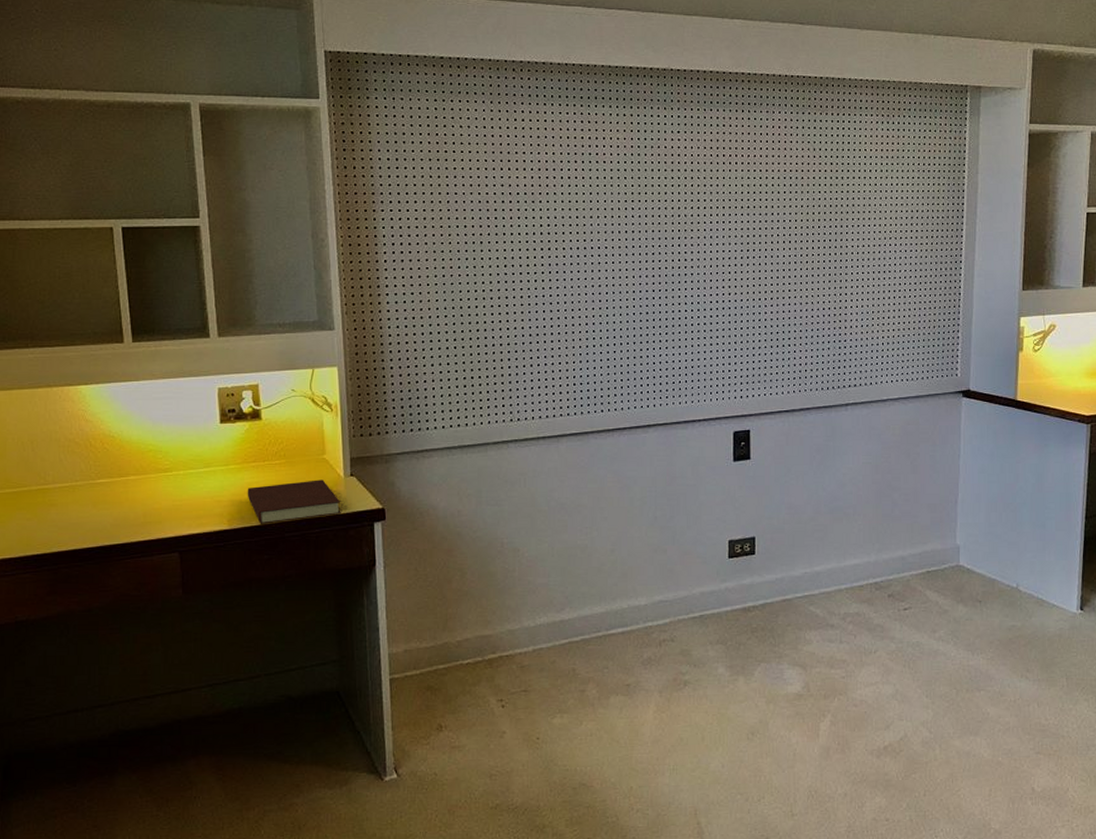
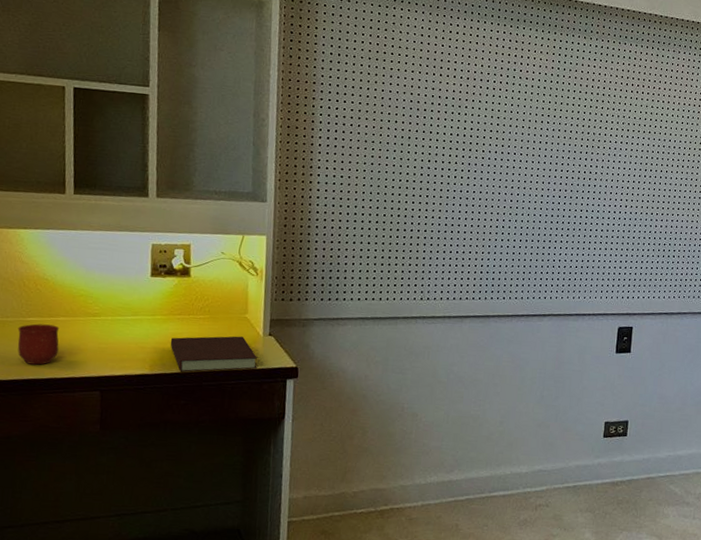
mug: none [88,485,132,530] -> present [17,323,60,365]

